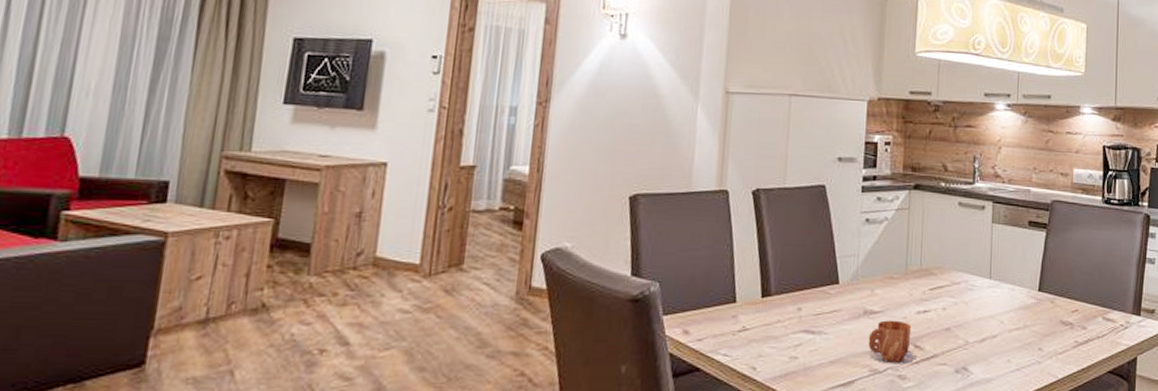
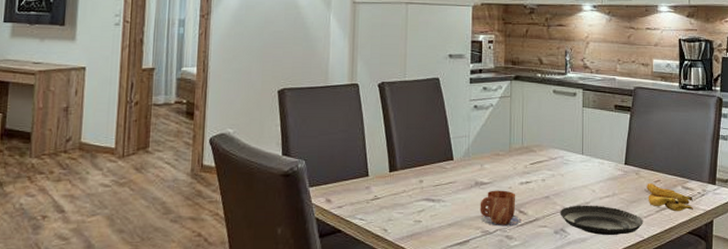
tart tin: none [962,338,1058,376] -> present [560,205,643,236]
banana: none [1063,314,1116,347] -> present [647,183,694,212]

